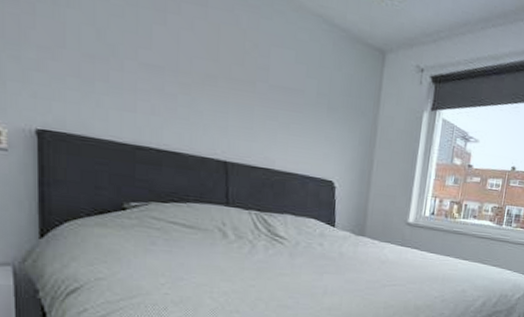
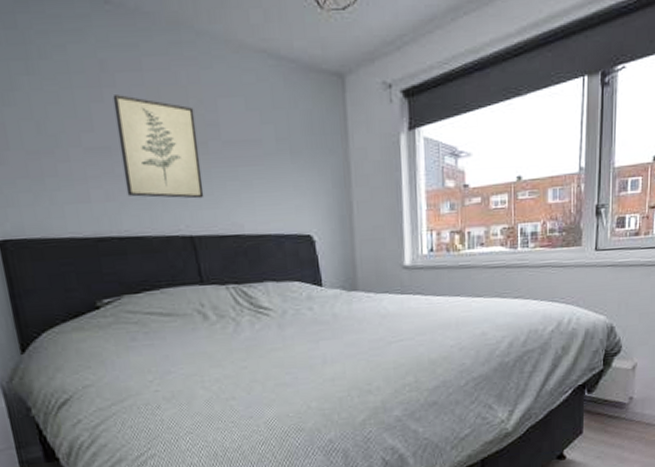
wall art: none [172,22,249,130] -> present [113,95,204,199]

